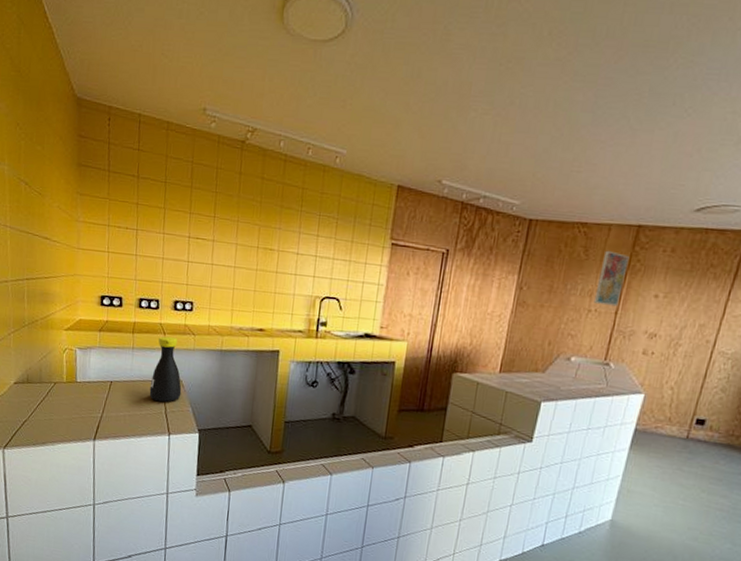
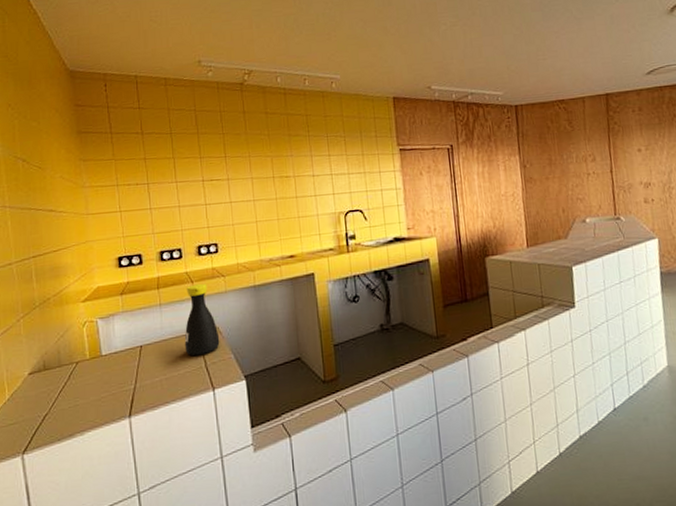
wall art: present [593,250,630,307] -> none [586,119,611,168]

